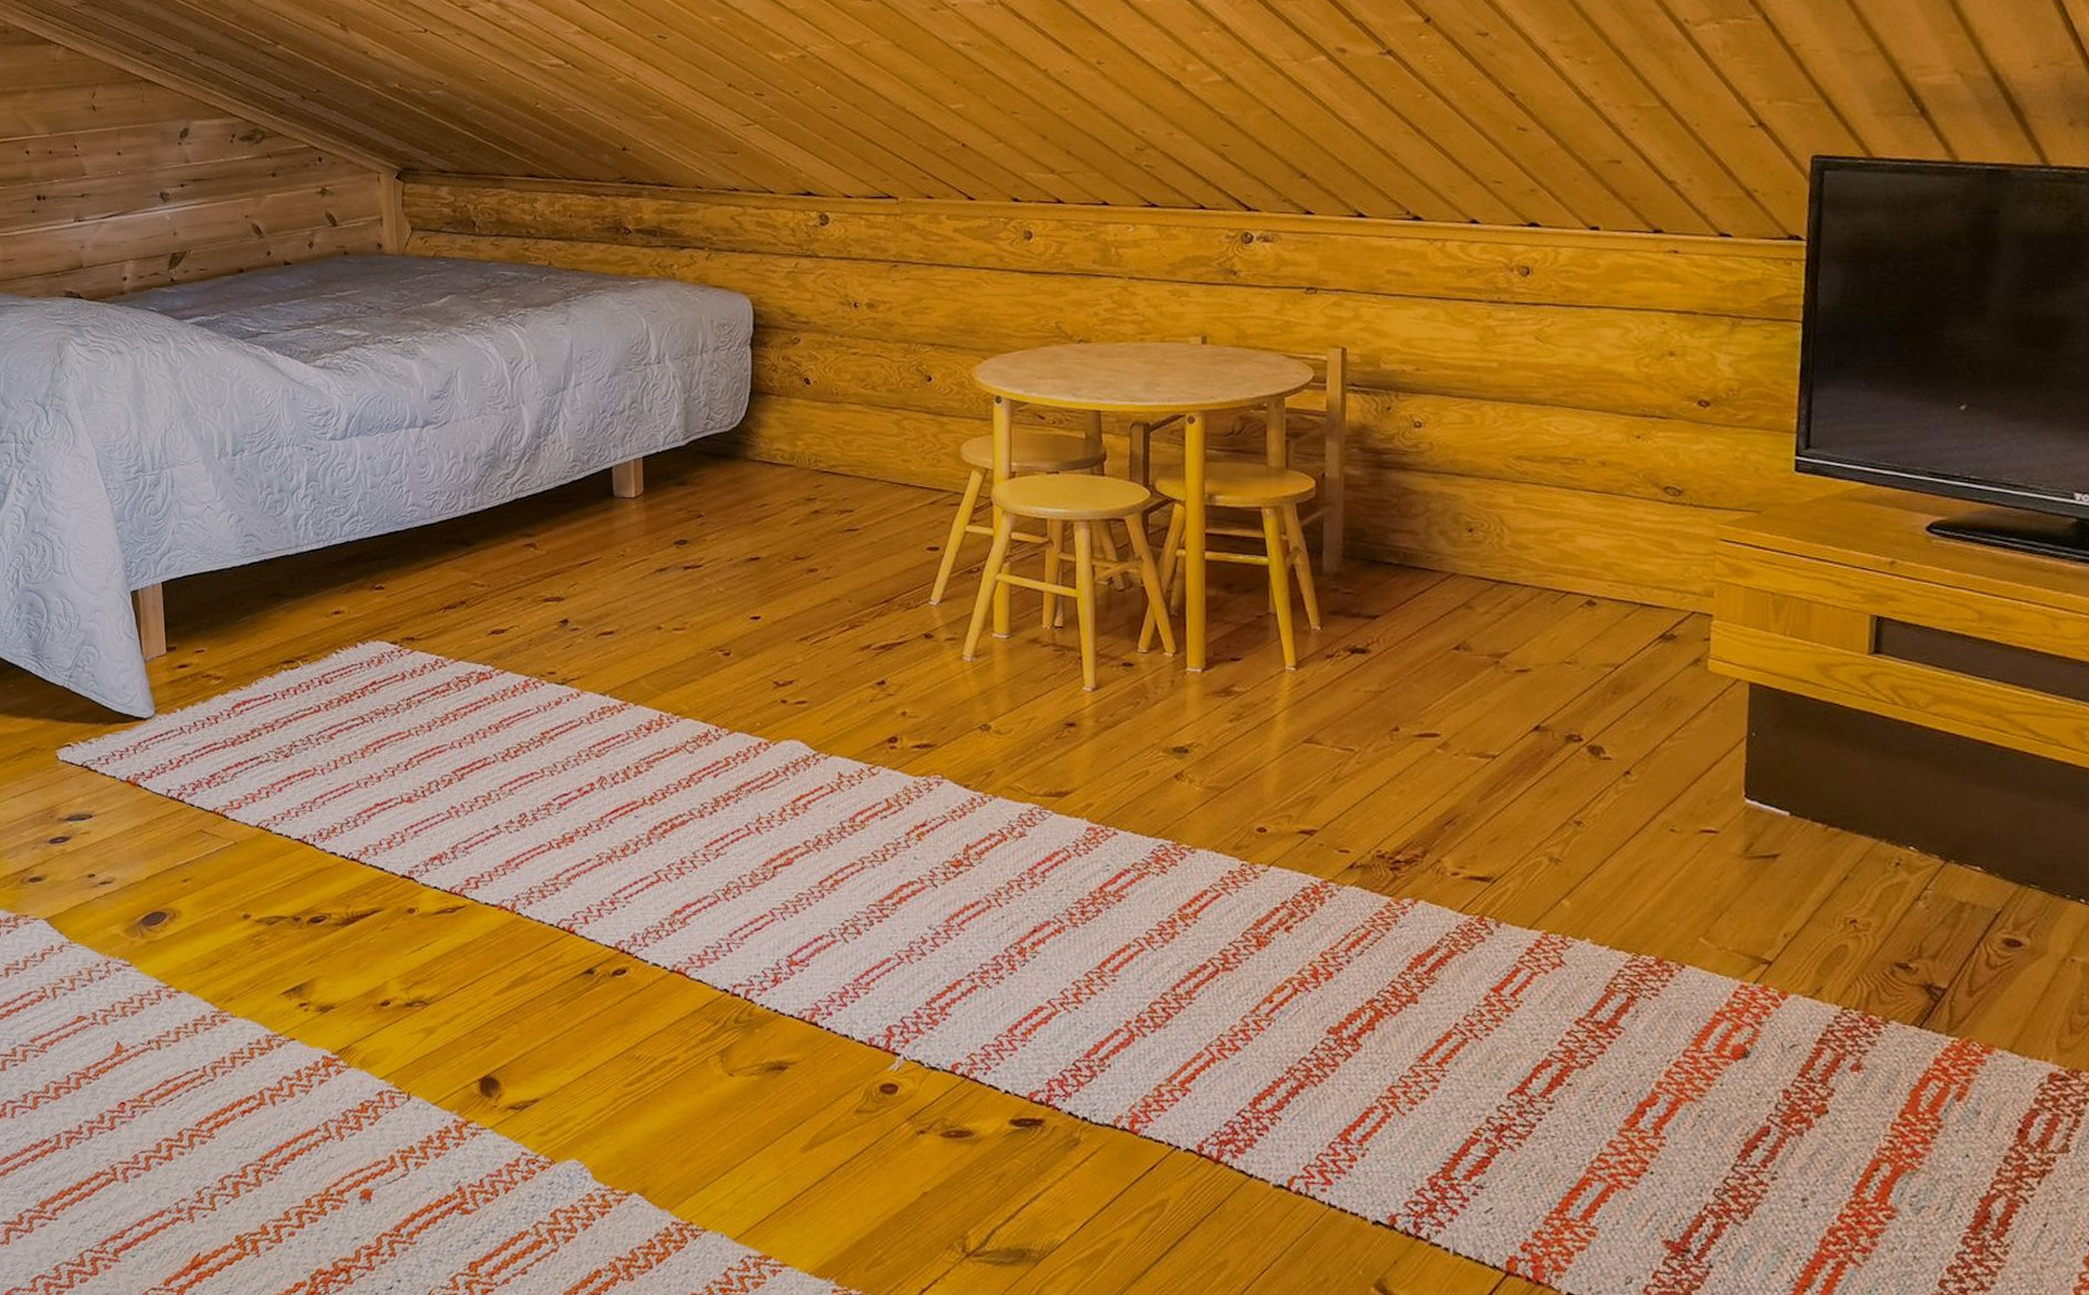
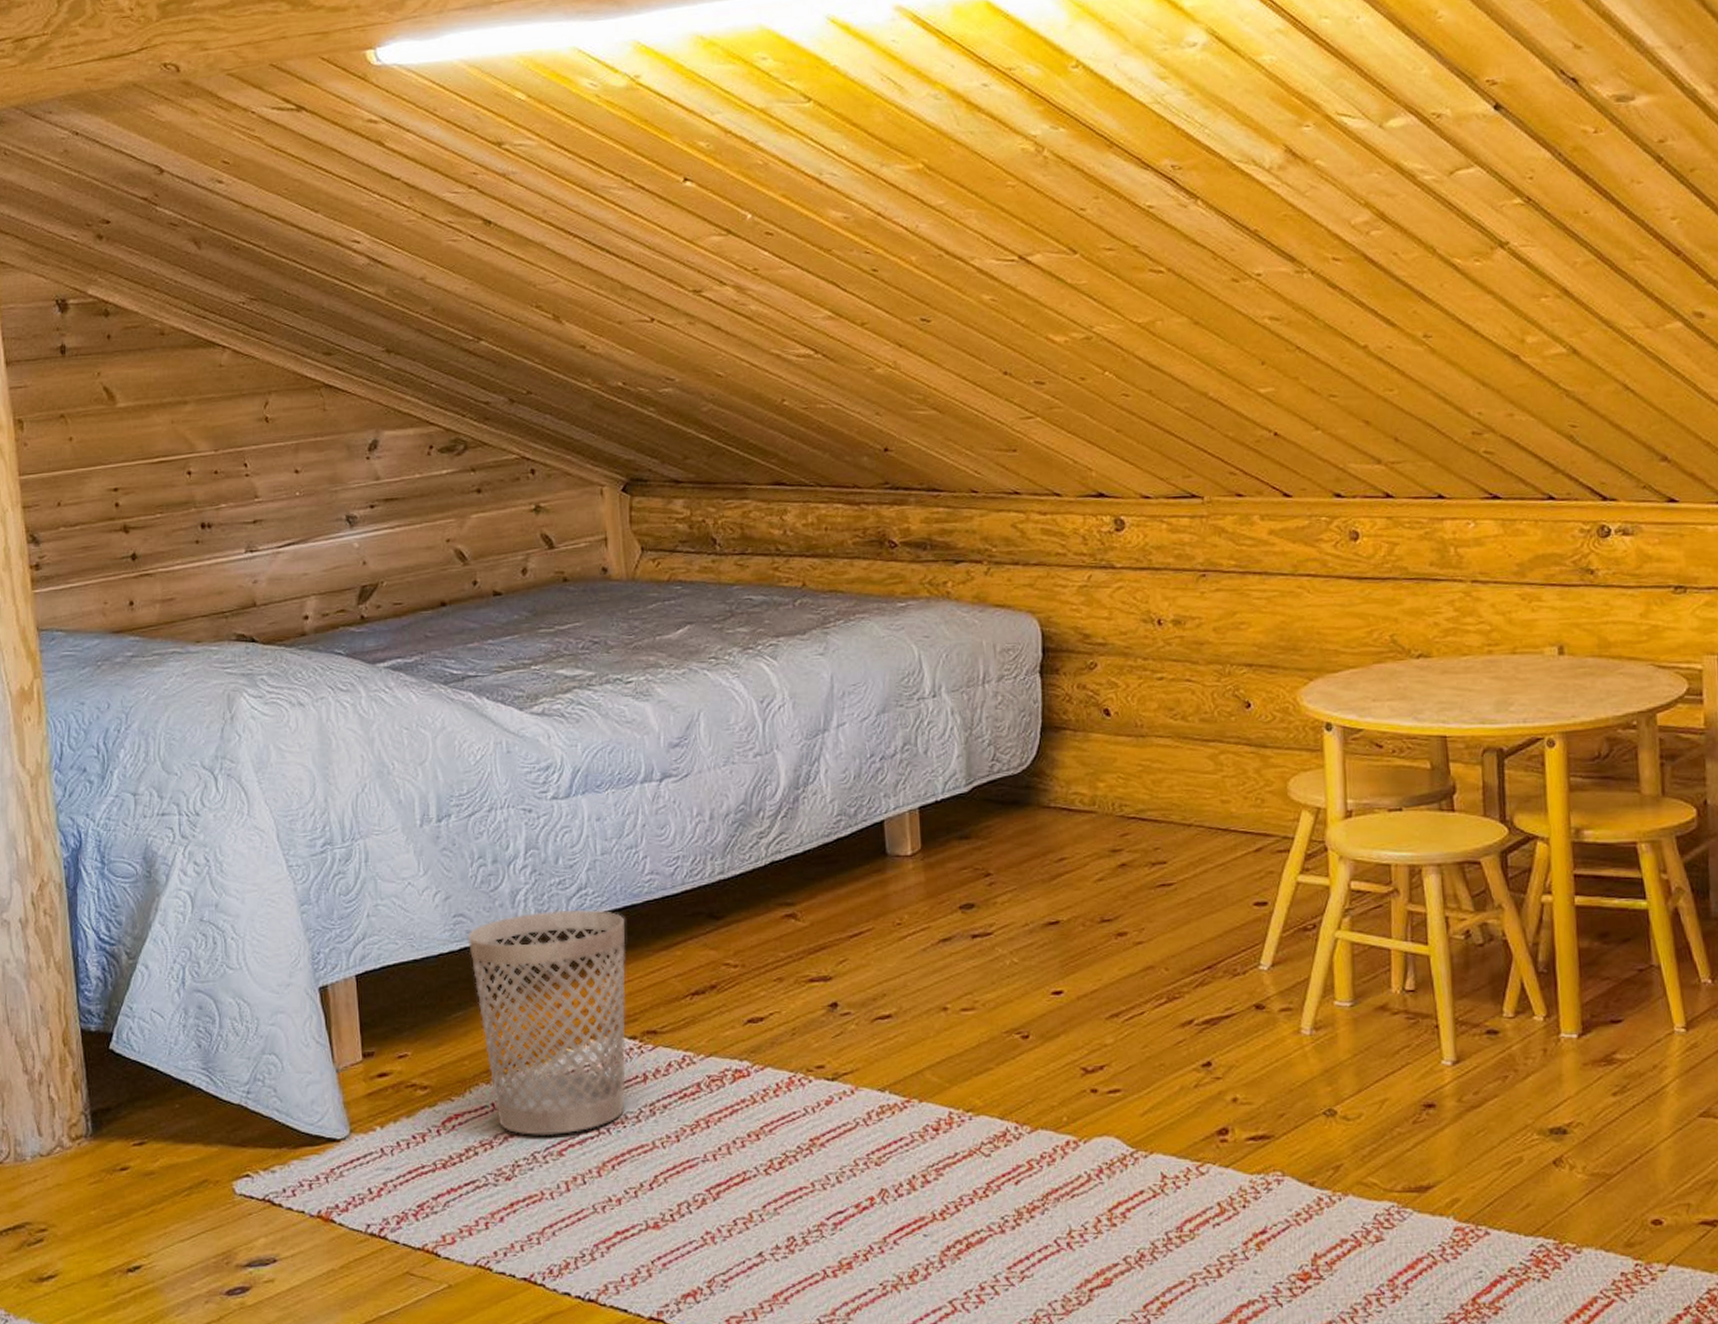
wastebasket: none [257,533,390,721] -> present [468,909,626,1135]

